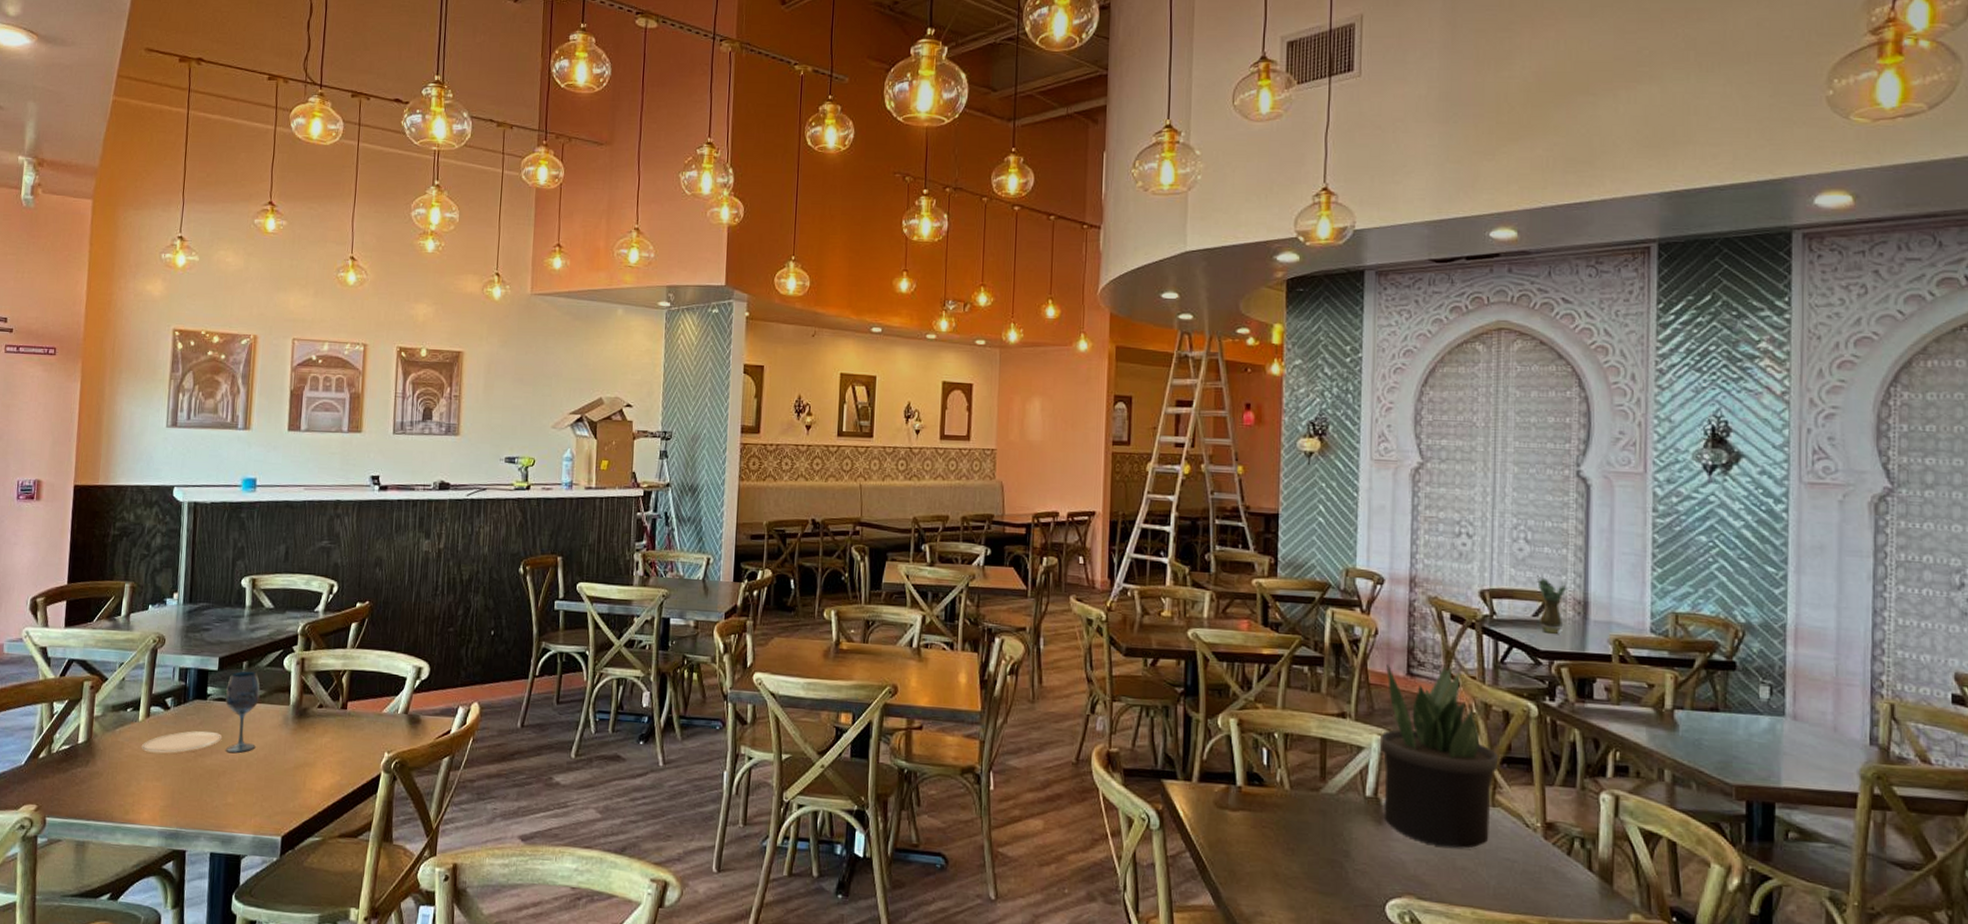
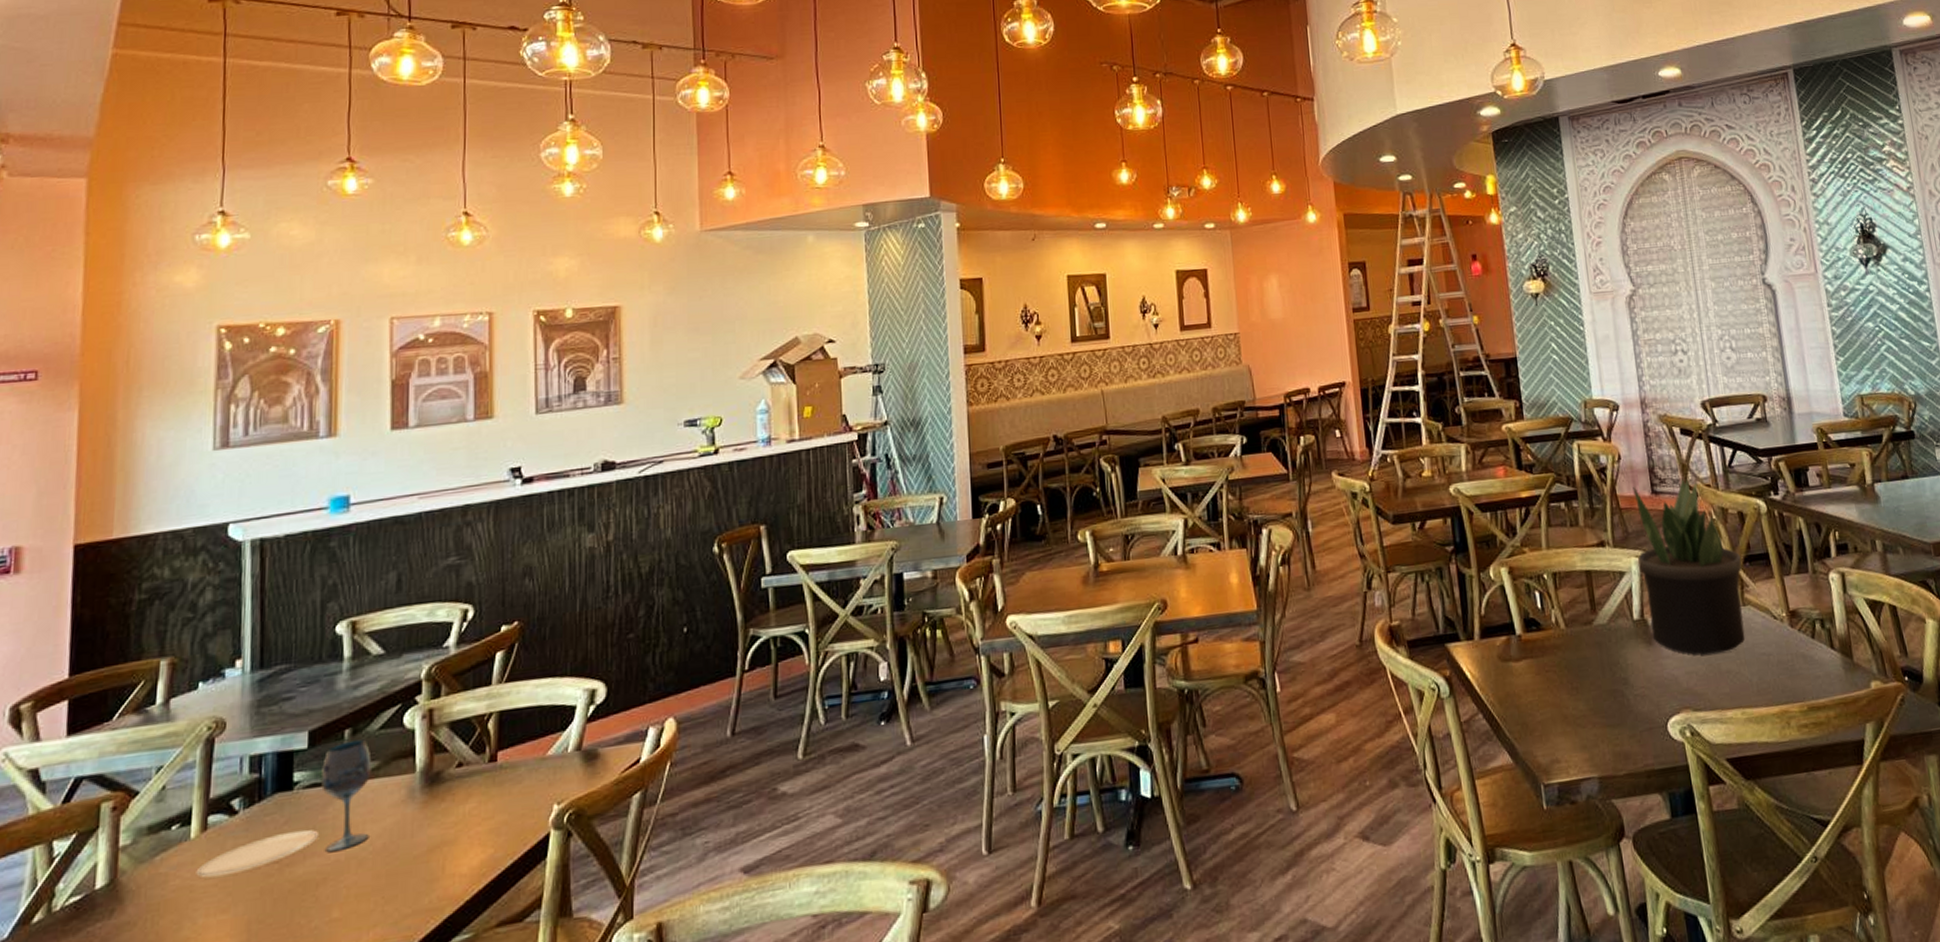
vase: present [1536,576,1566,634] -> none [1745,380,1774,432]

